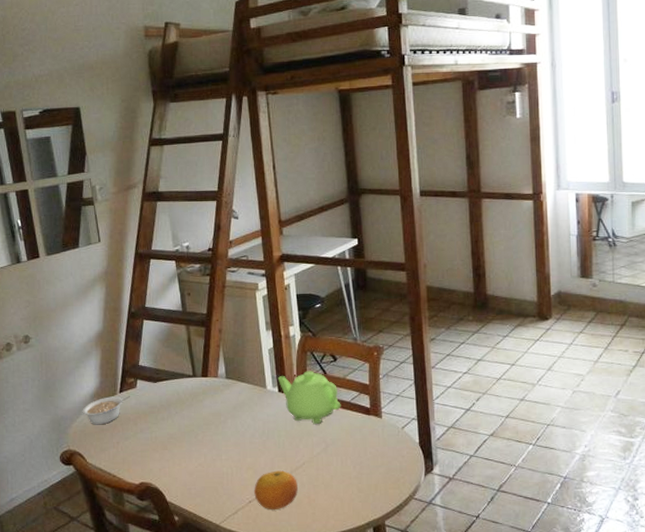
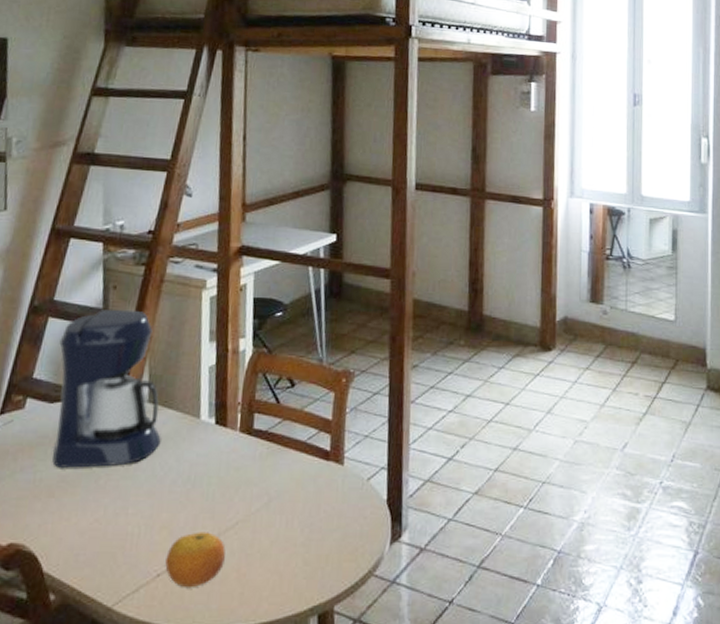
coffee maker: none [154,310,239,430] -> present [52,309,161,469]
teapot: present [277,371,341,424] -> none [216,398,294,469]

